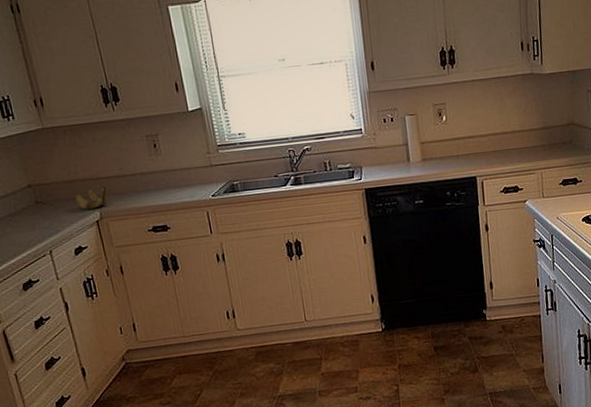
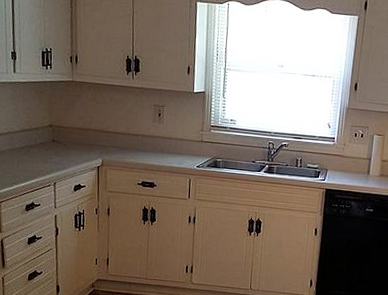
banana: present [75,185,108,210] -> none [85,138,111,156]

